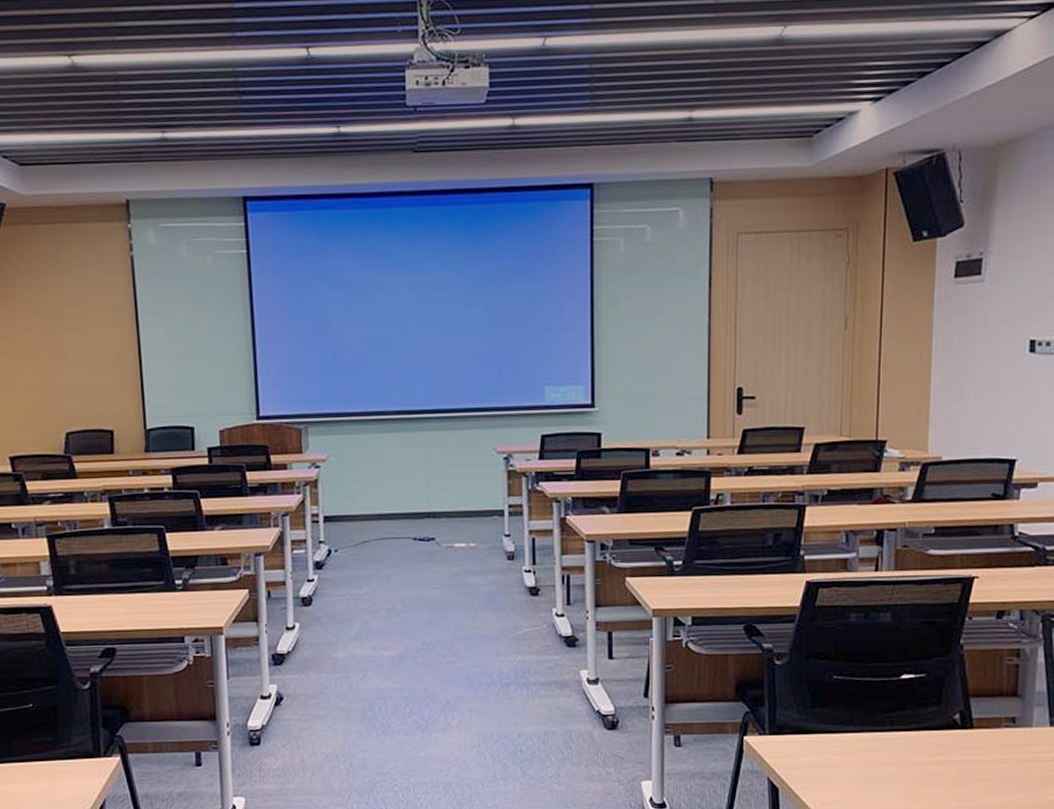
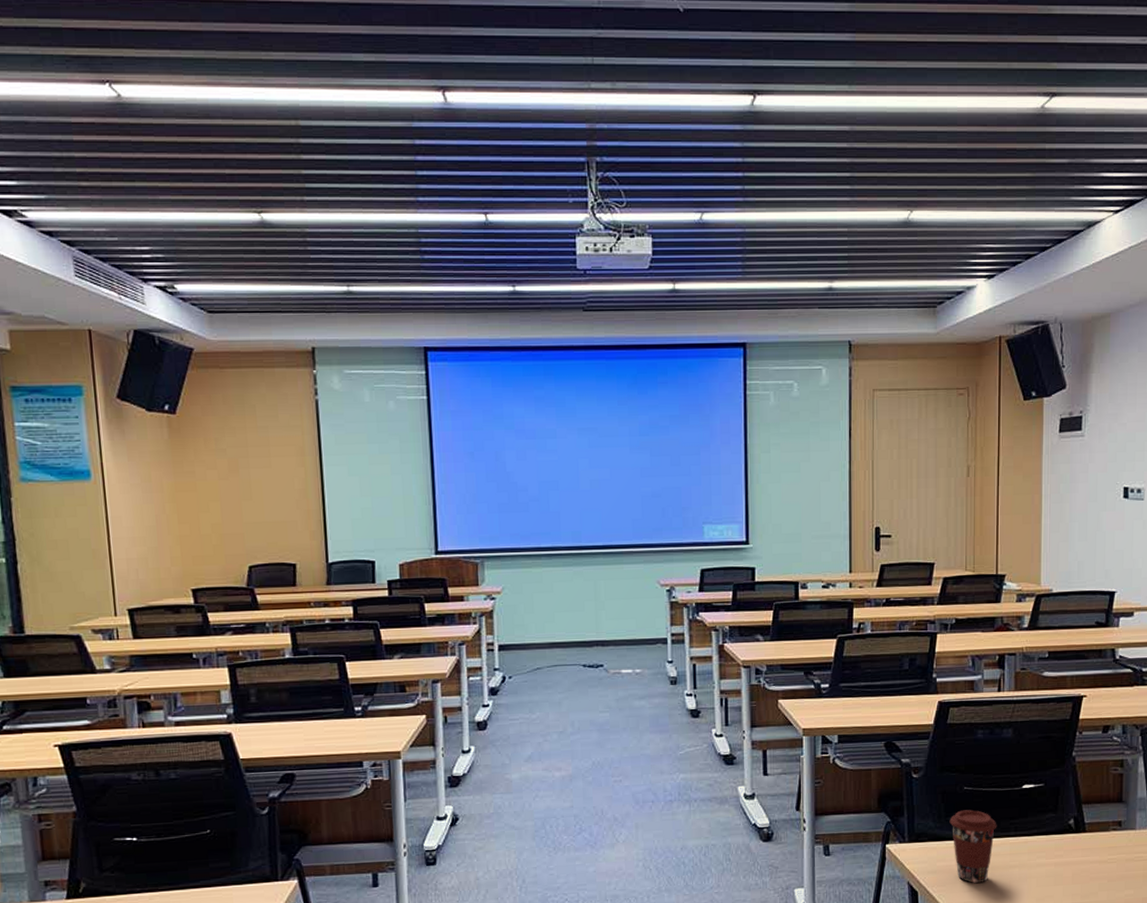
coffee cup: none [816,700,871,782] -> present [949,809,997,884]

